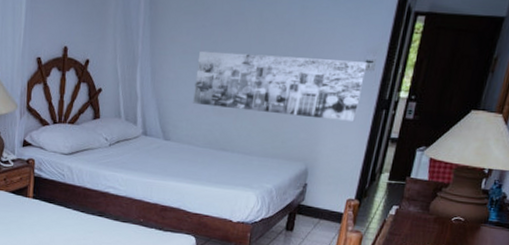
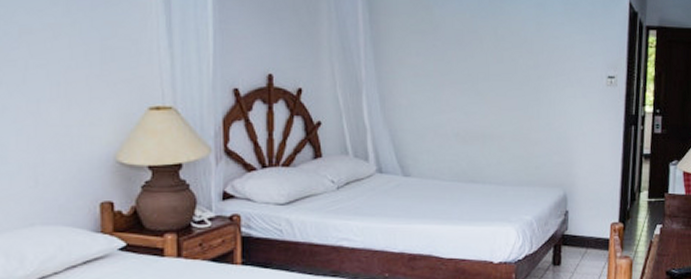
wall art: present [193,50,368,123] -> none [432,72,610,141]

